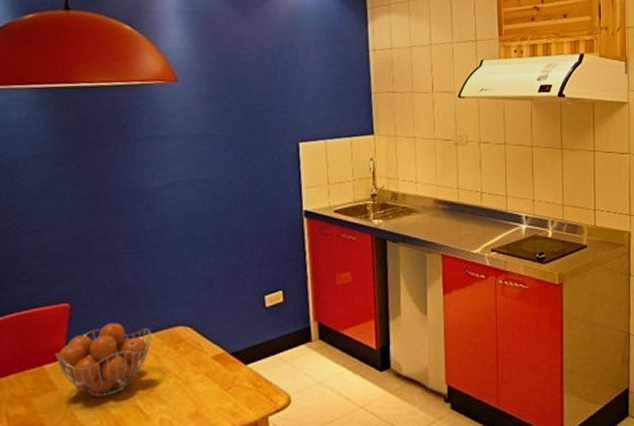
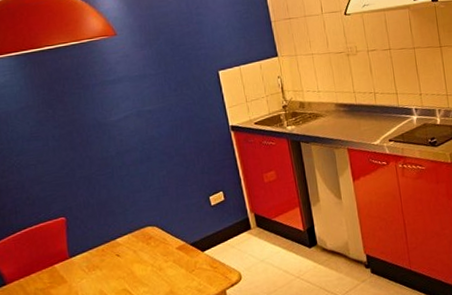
fruit basket: present [55,322,151,397] -> none [61,228,129,286]

